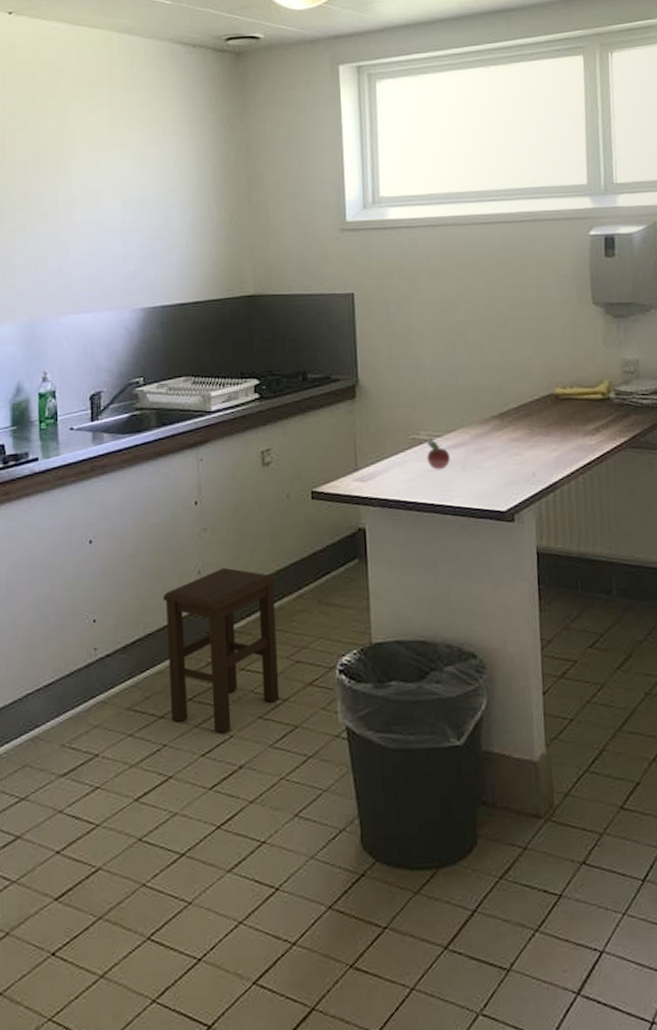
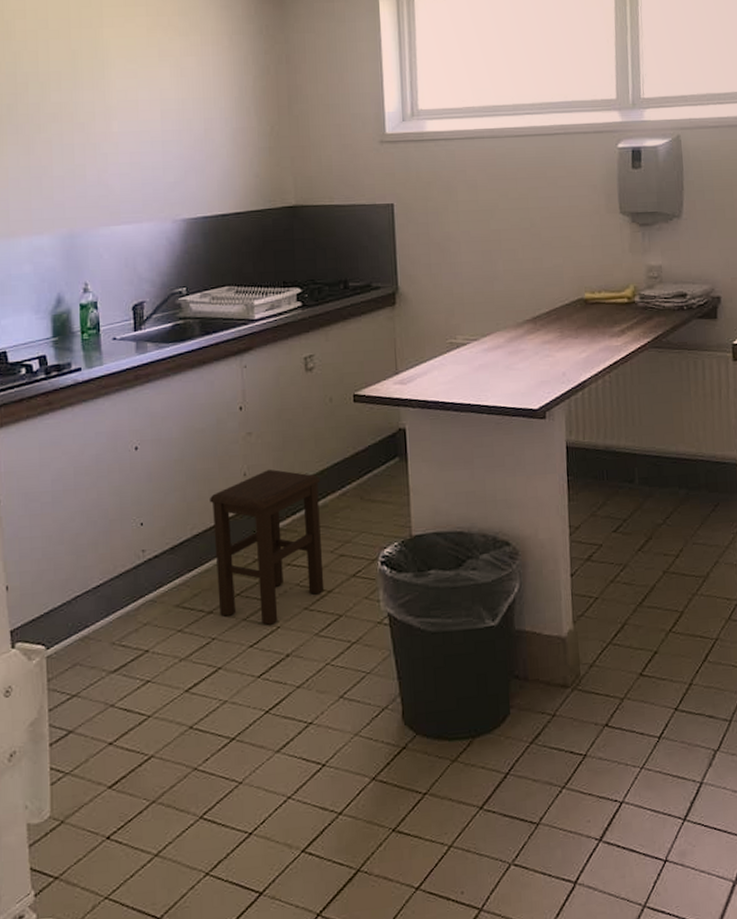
fruit: present [427,437,450,470] -> none [464,341,486,372]

